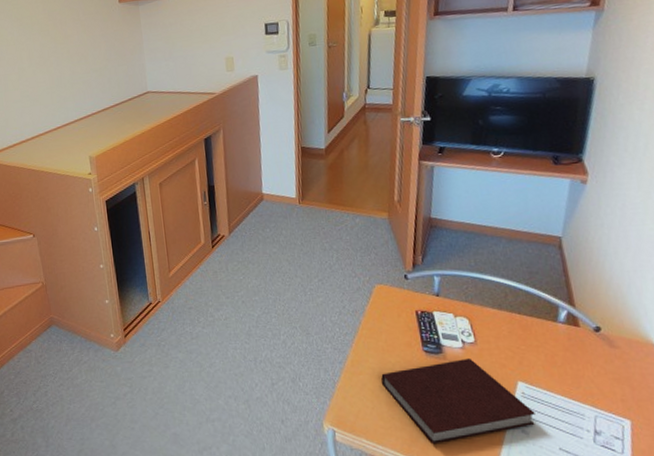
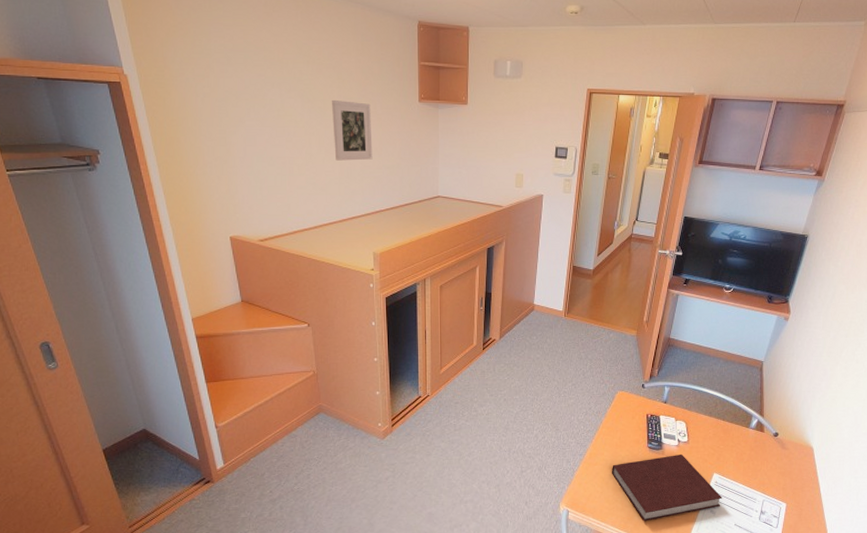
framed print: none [38,12,80,71] -> present [332,99,373,161]

